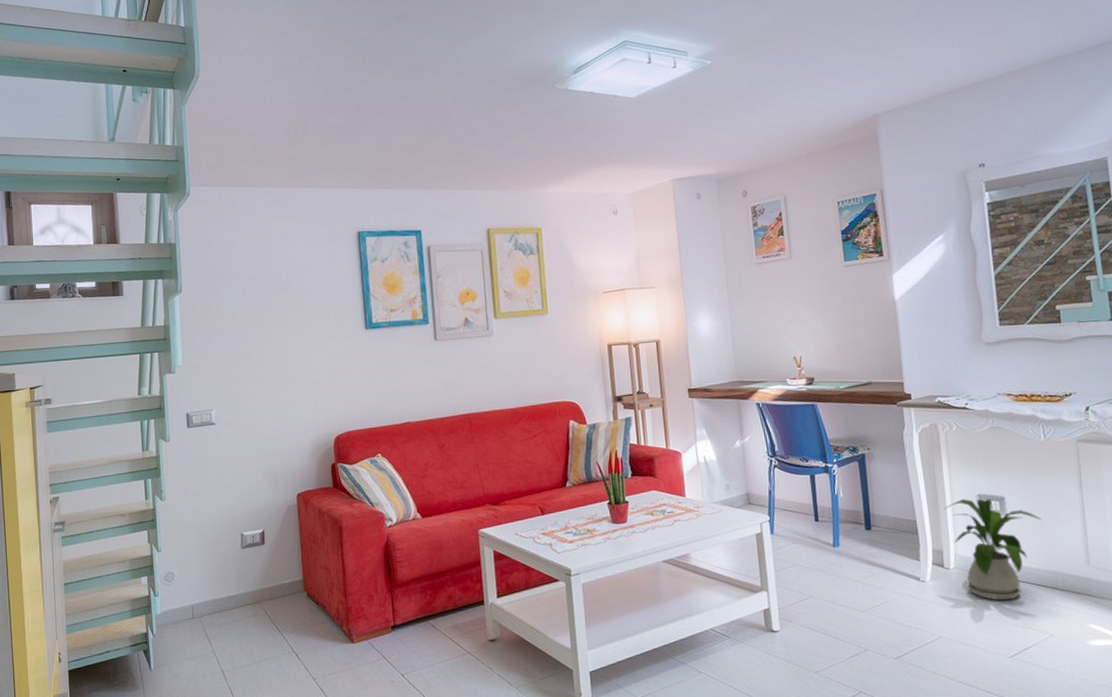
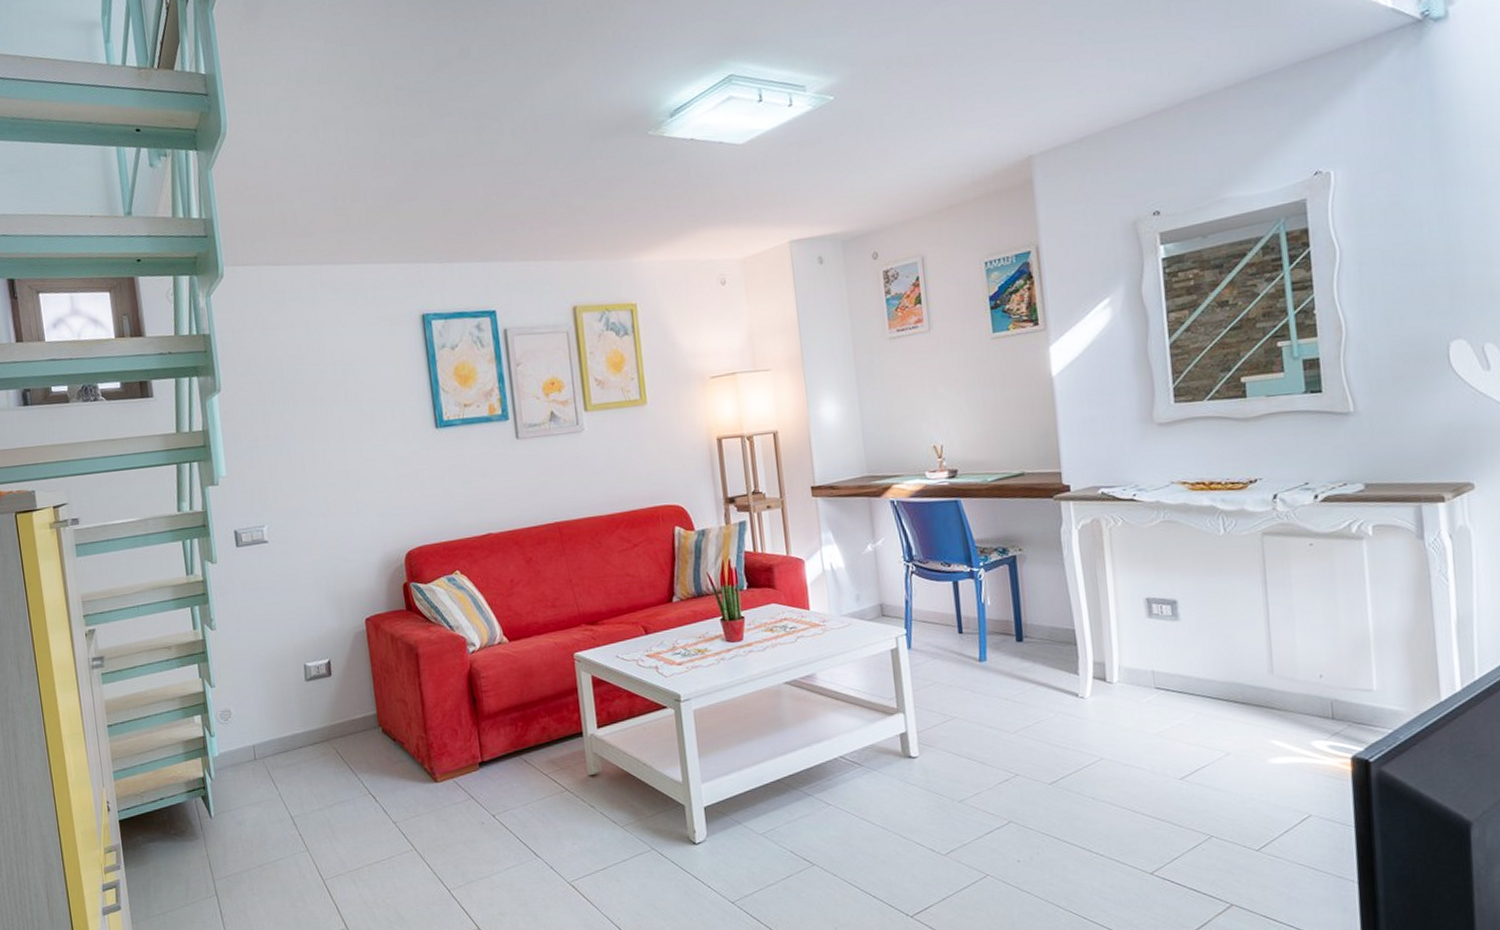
house plant: present [944,499,1042,601] -> none [1107,603,1219,717]

